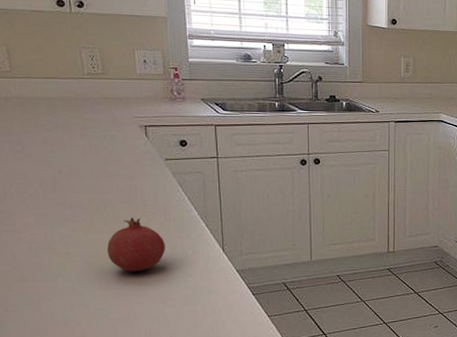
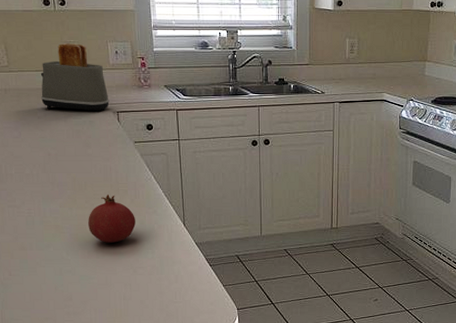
toaster: none [51,49,136,125] -> present [41,43,109,112]

